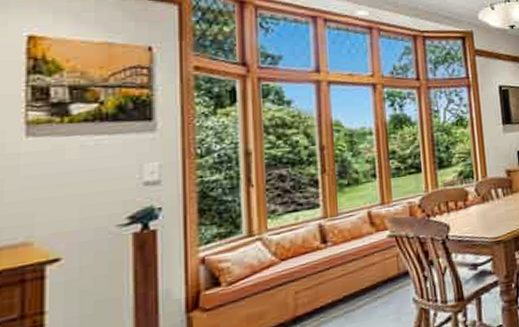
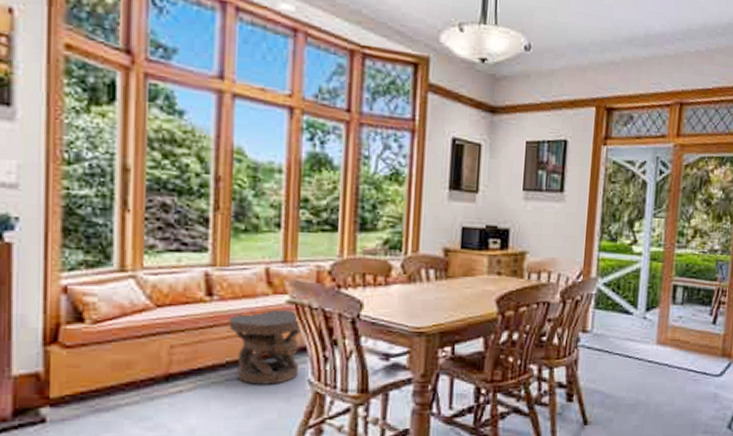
carved stool: none [342,242,405,312] -> present [229,310,301,385]

